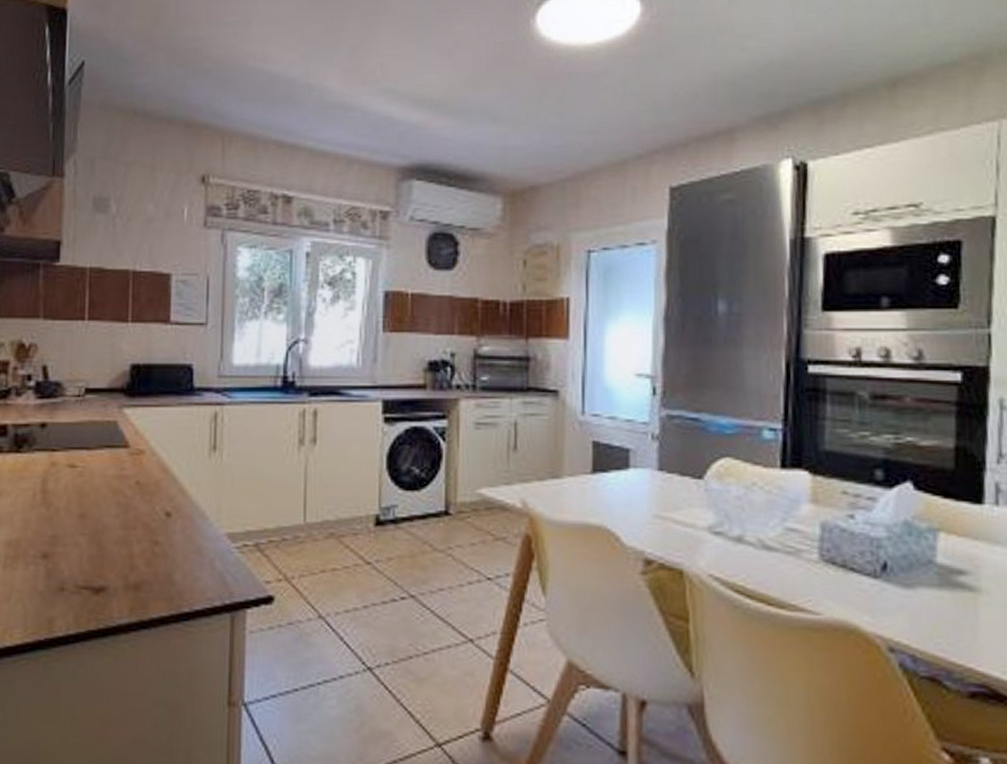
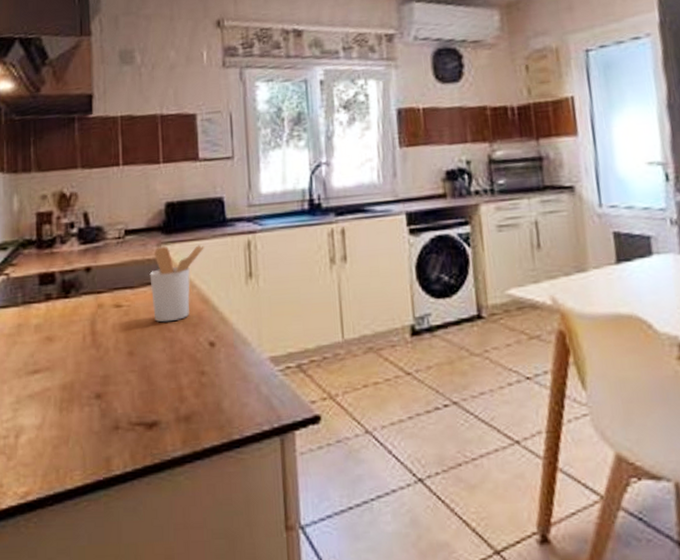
utensil holder: none [108,409,168,488] -> present [149,245,204,323]

